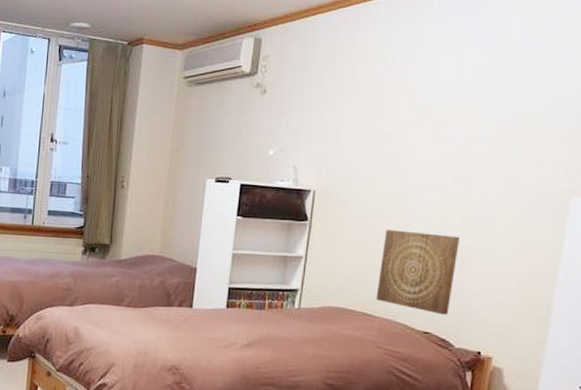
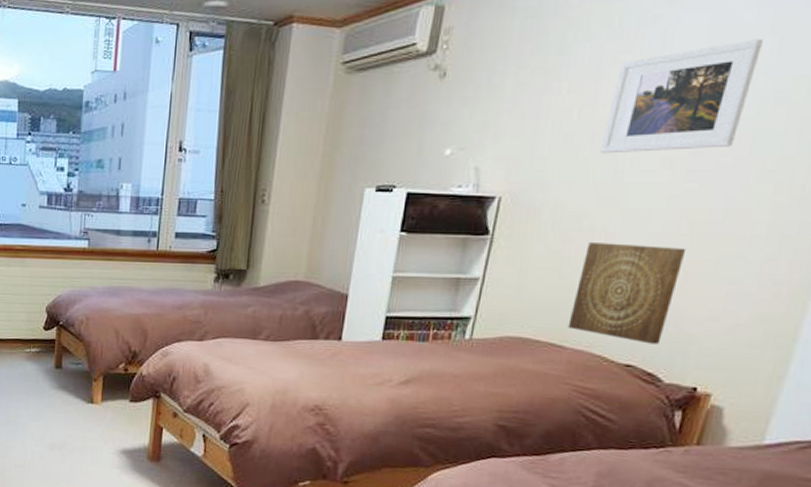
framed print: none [388,79,497,160] -> present [599,39,763,154]

